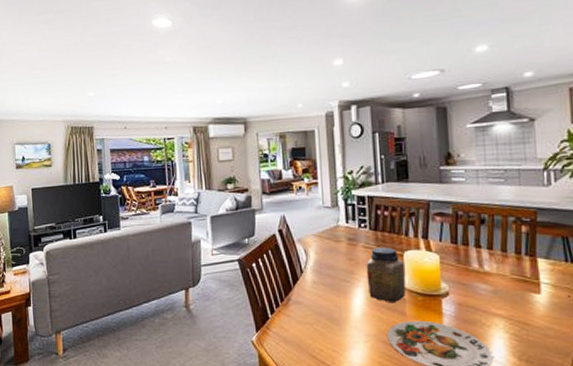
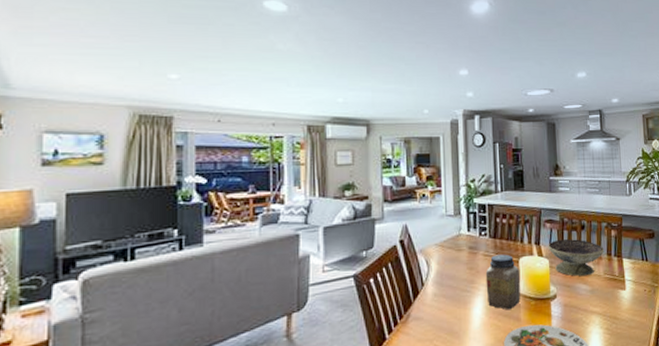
decorative bowl: none [438,234,512,275] -> present [548,239,605,277]

